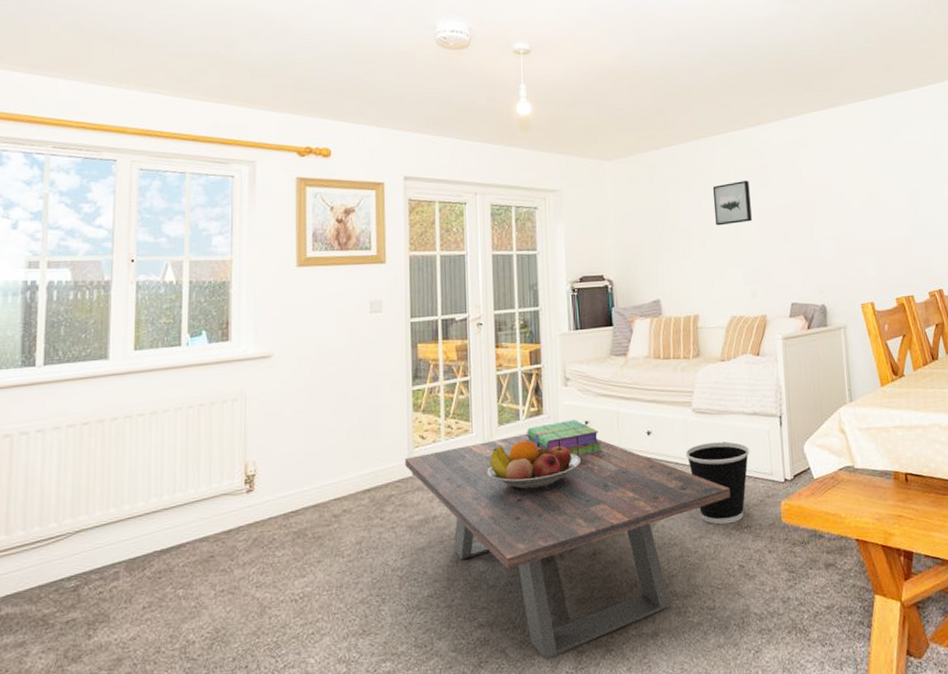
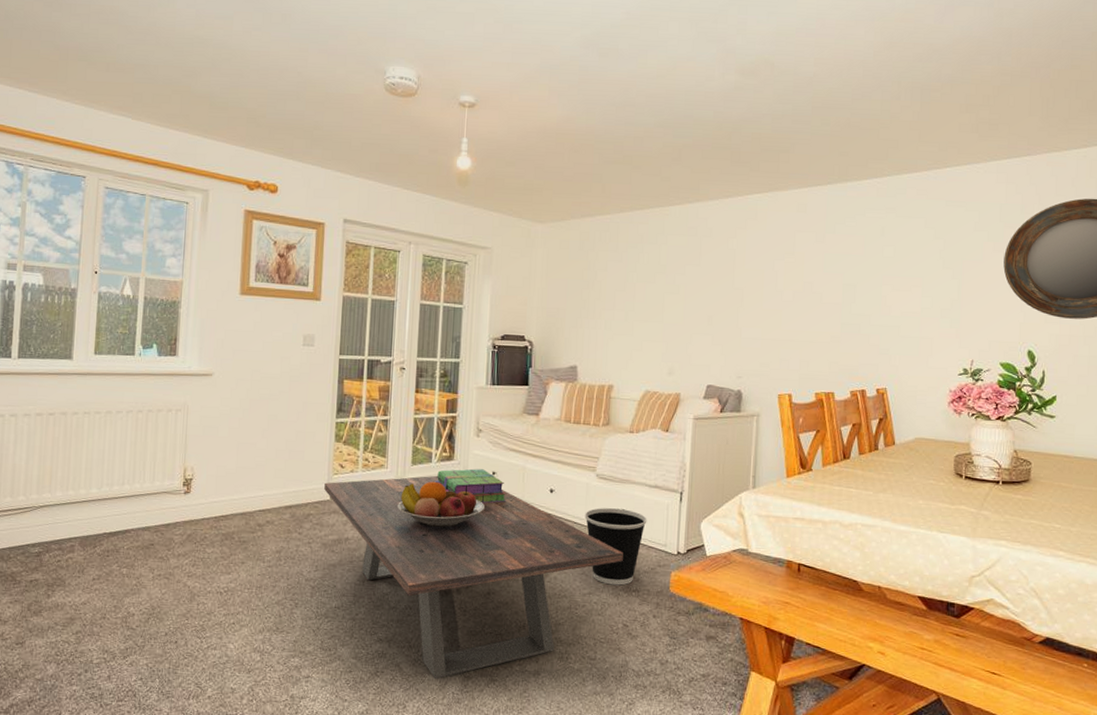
wall art: present [712,181,752,226] -> none [641,257,680,300]

